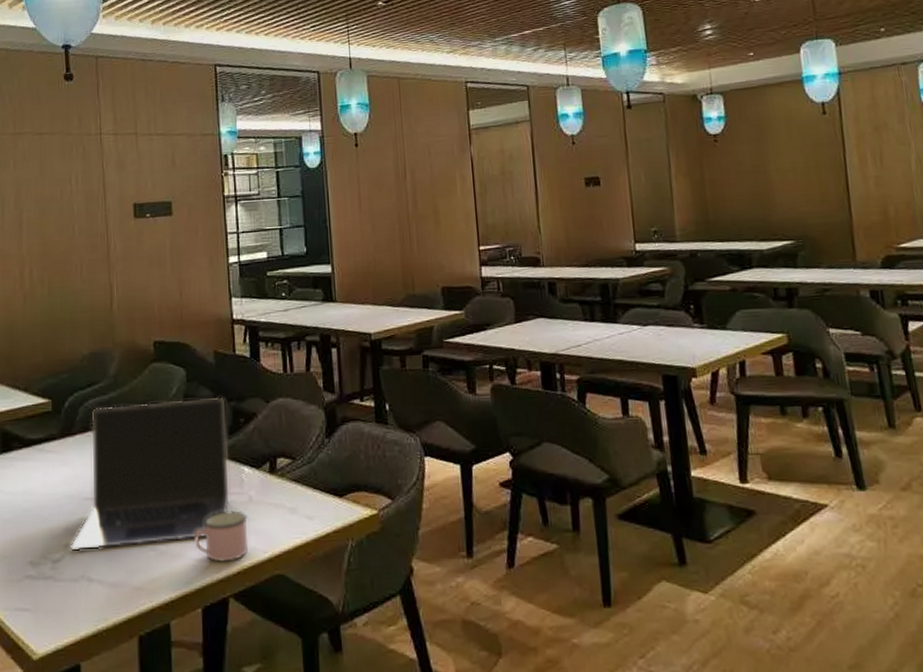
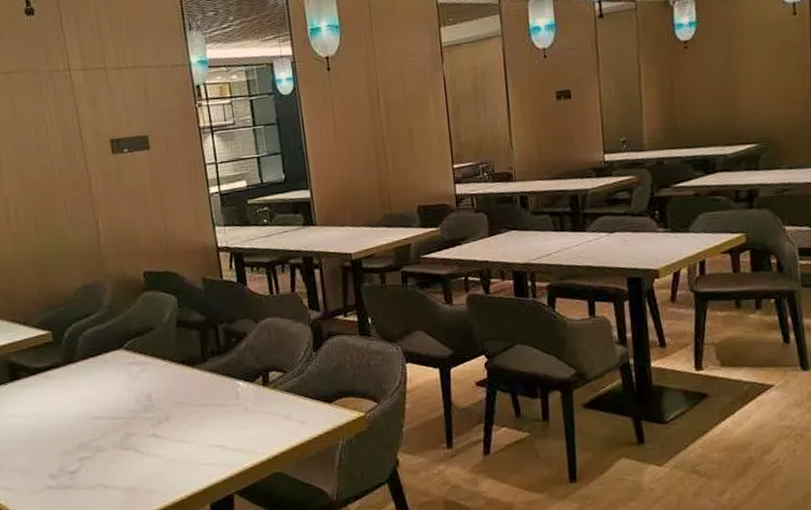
laptop: present [69,396,231,551] -> none [84,319,228,463]
mug: present [193,510,249,562] -> none [197,420,249,465]

